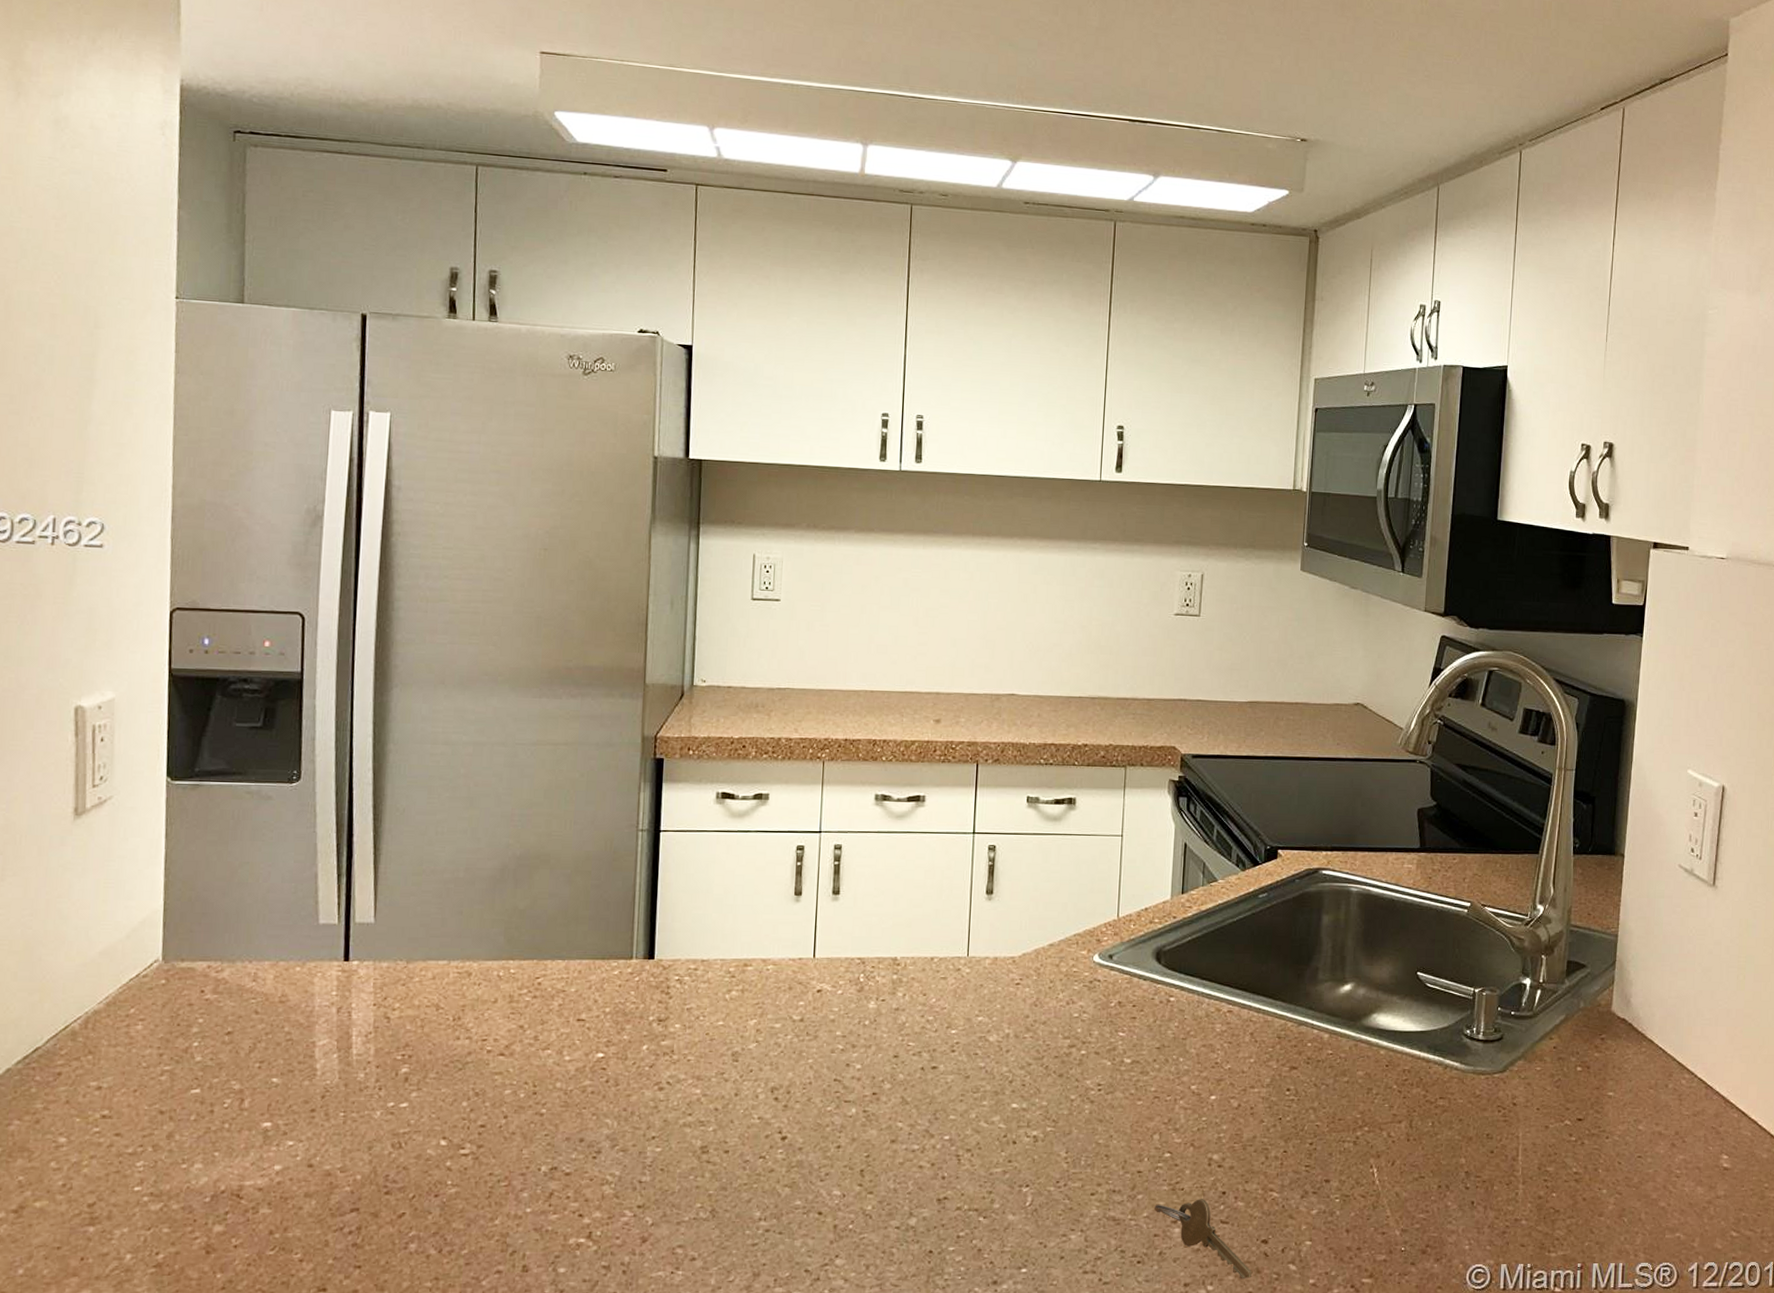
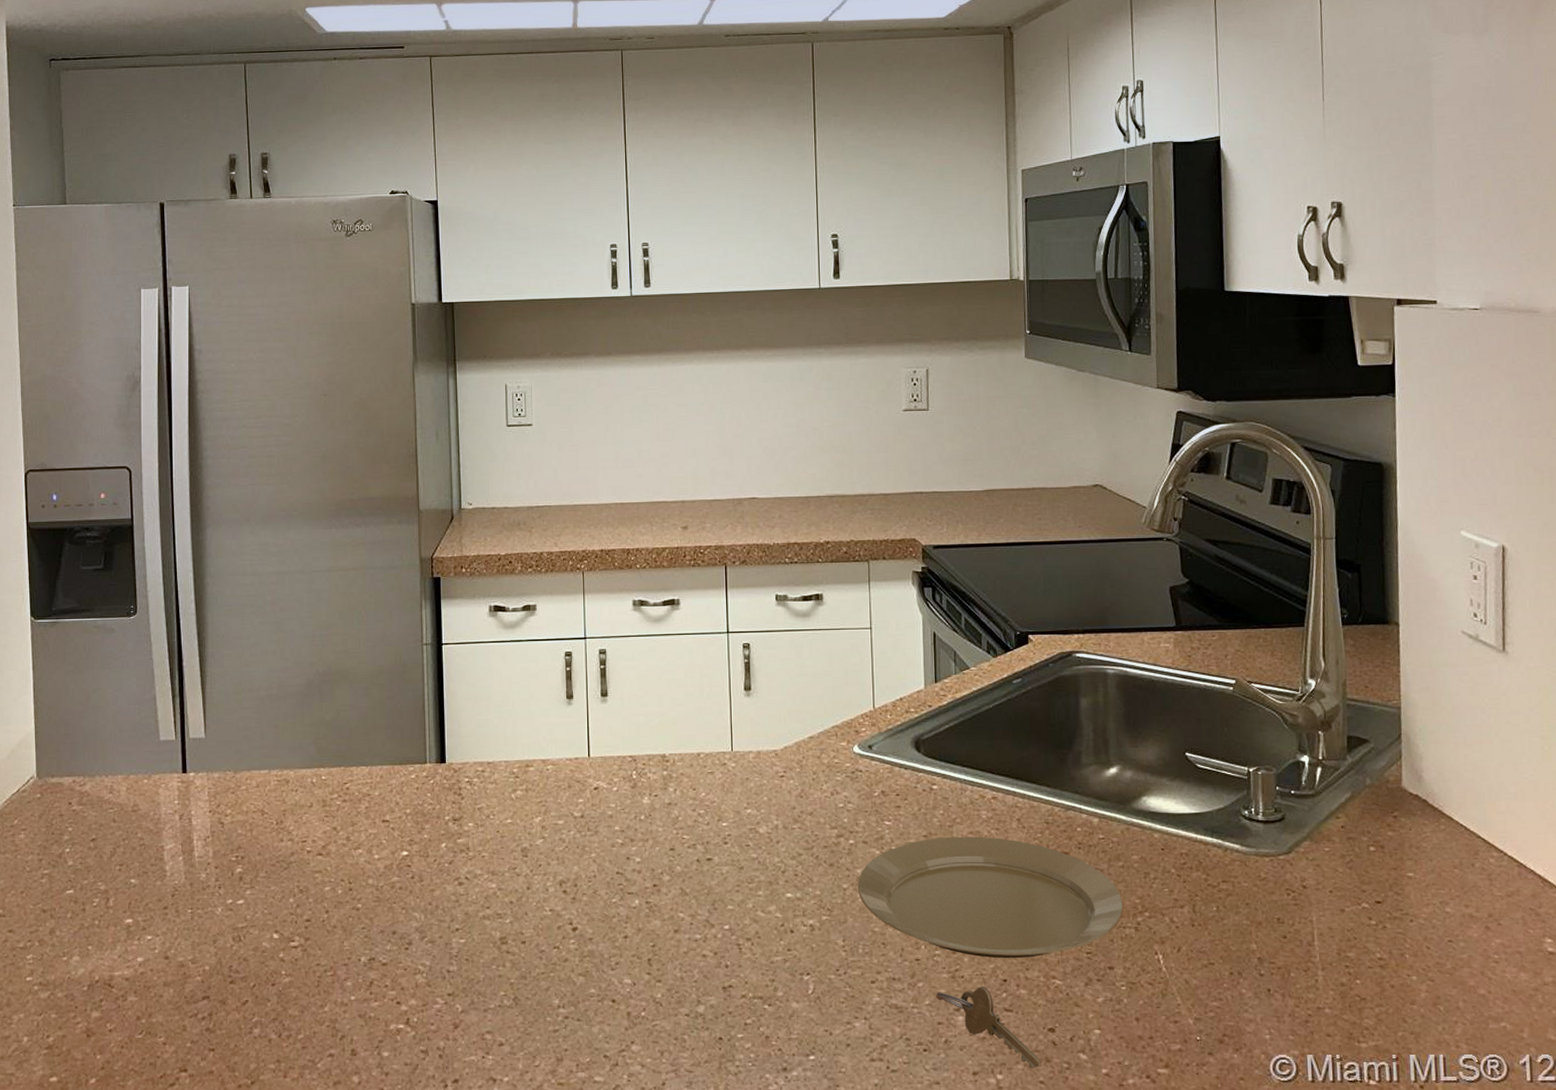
plate: none [1085,1049,1345,1172] -> present [857,836,1124,959]

